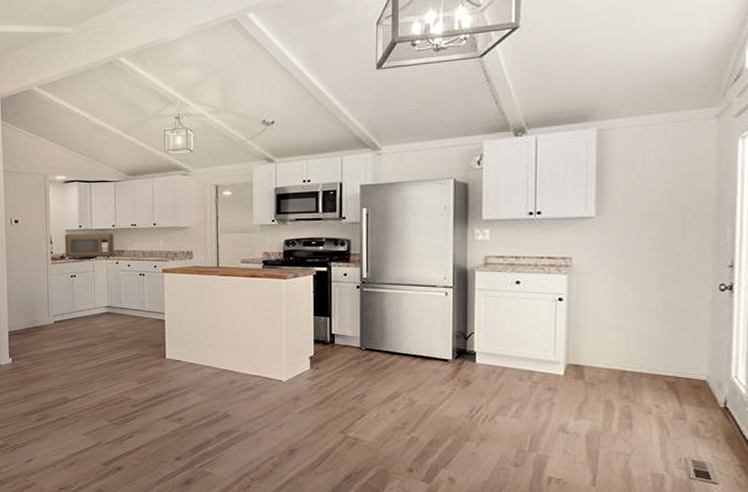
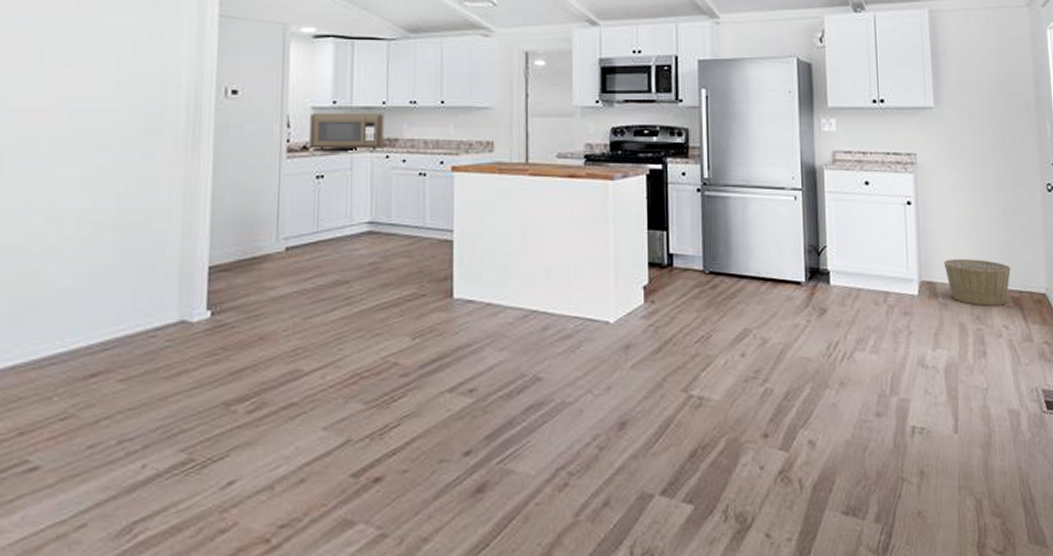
basket: none [593,347,668,388] -> present [943,258,1011,306]

